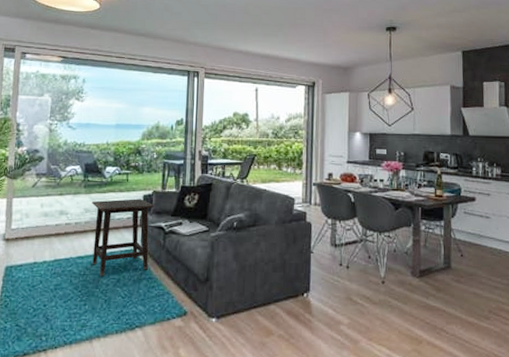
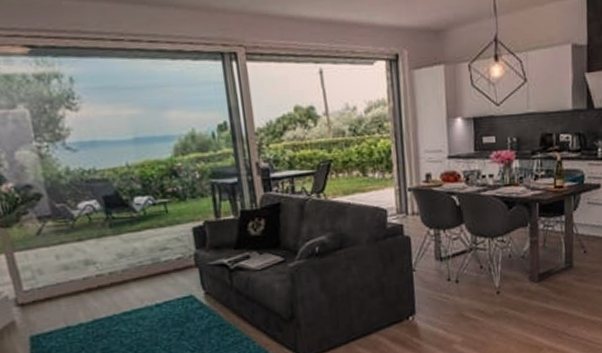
side table: present [92,199,155,277] -> none [125,233,217,332]

